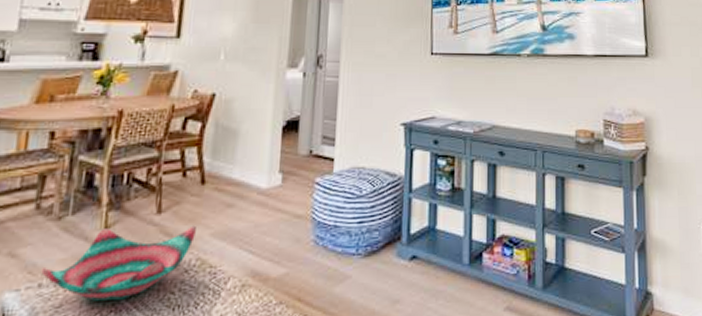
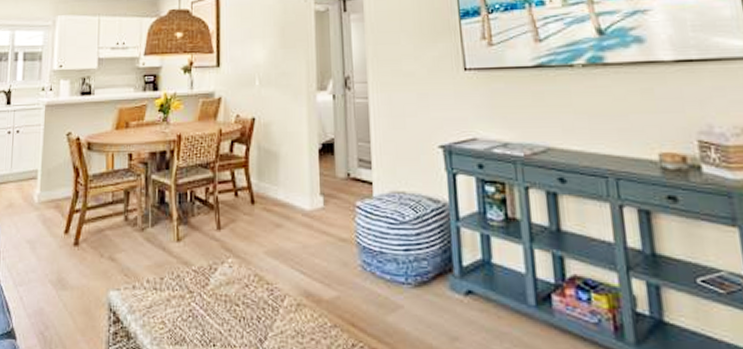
decorative bowl: present [41,225,196,301] -> none [134,241,251,306]

